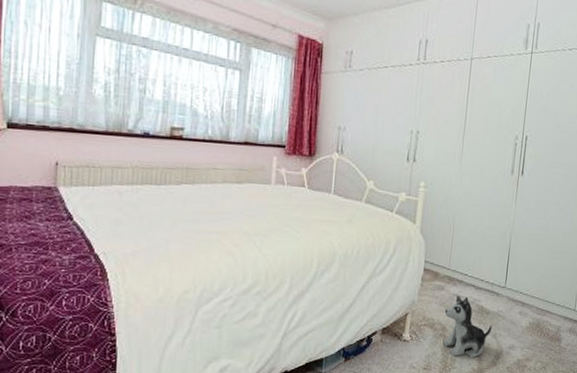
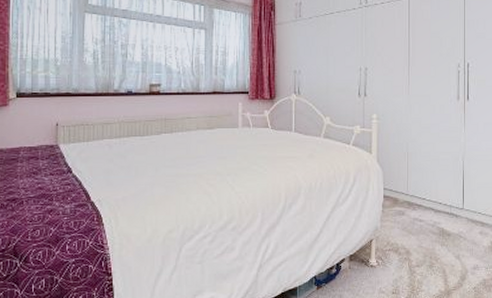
plush toy: present [442,295,492,358] -> none [408,219,455,280]

